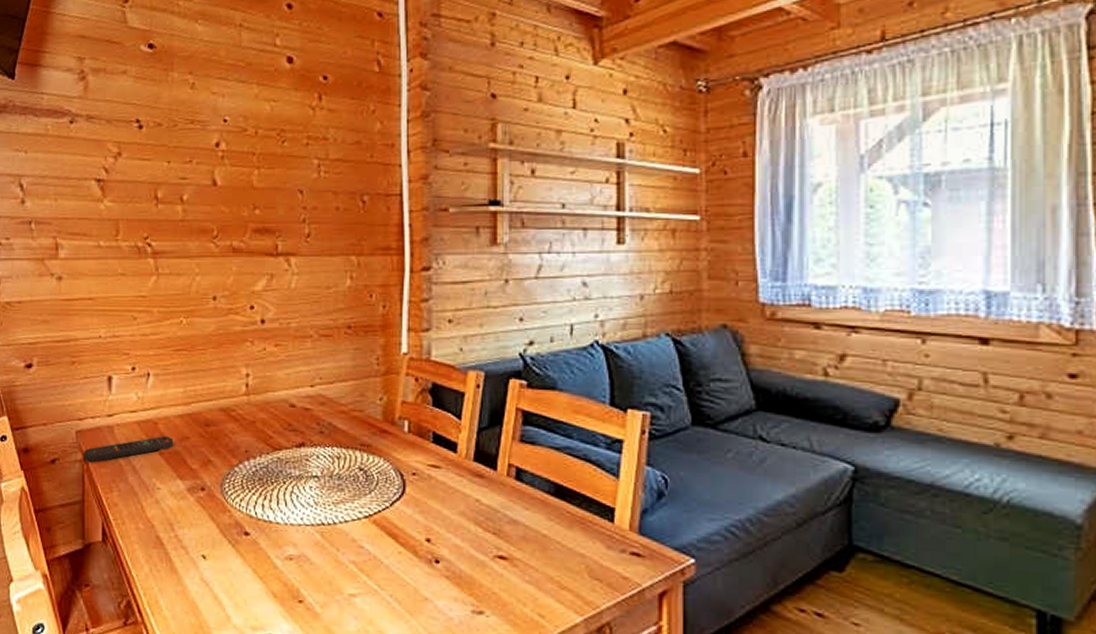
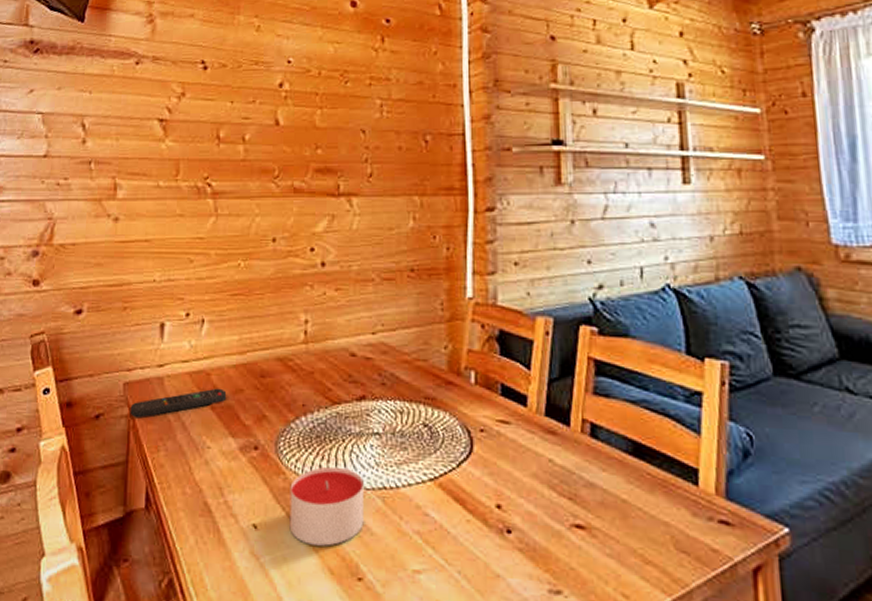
candle: none [235,505,304,574] -> present [289,466,364,546]

